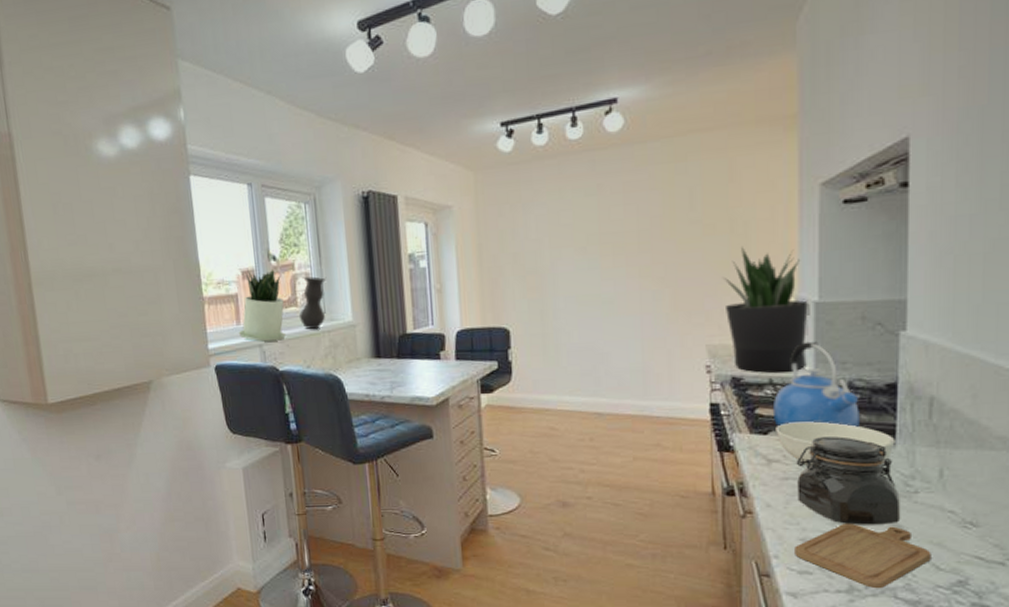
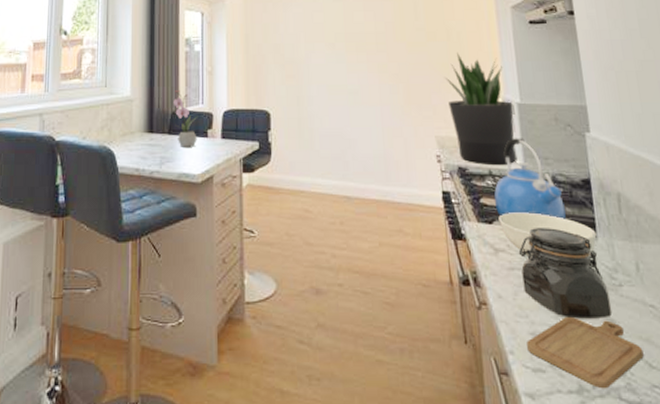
planter: present [238,269,286,342] -> none [21,41,69,111]
vase: present [299,276,327,330] -> none [82,52,111,102]
flower arrangement: none [400,311,429,371] -> present [174,89,198,147]

